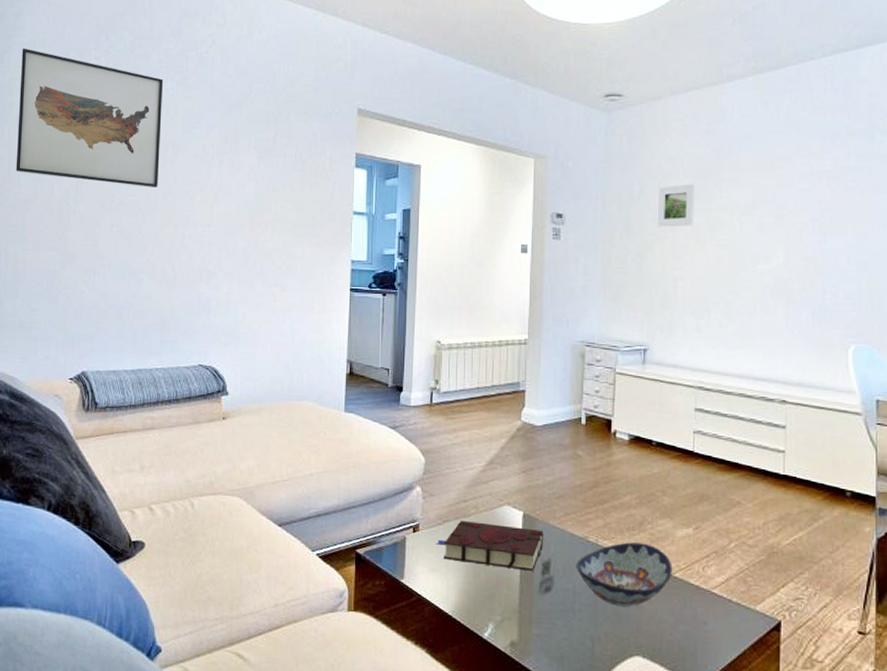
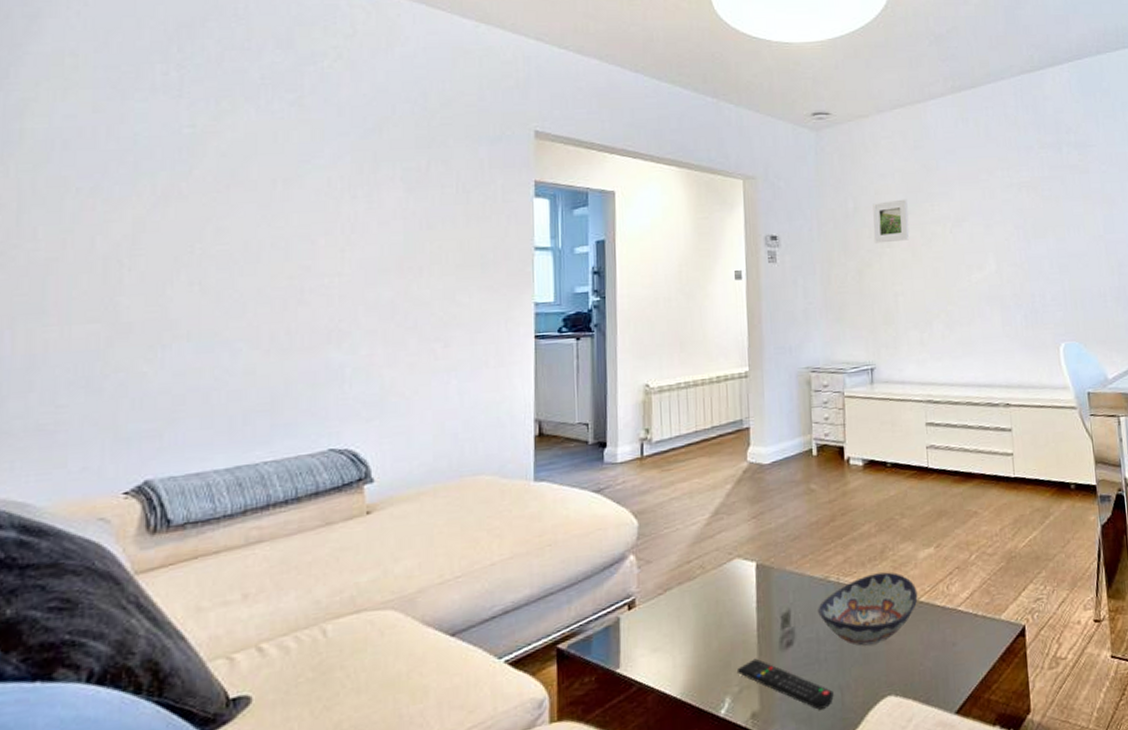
wall art: present [16,48,164,188] -> none [29,59,268,233]
book: present [436,520,544,571] -> none [657,578,781,635]
remote control: none [500,595,585,653] -> present [736,658,834,710]

